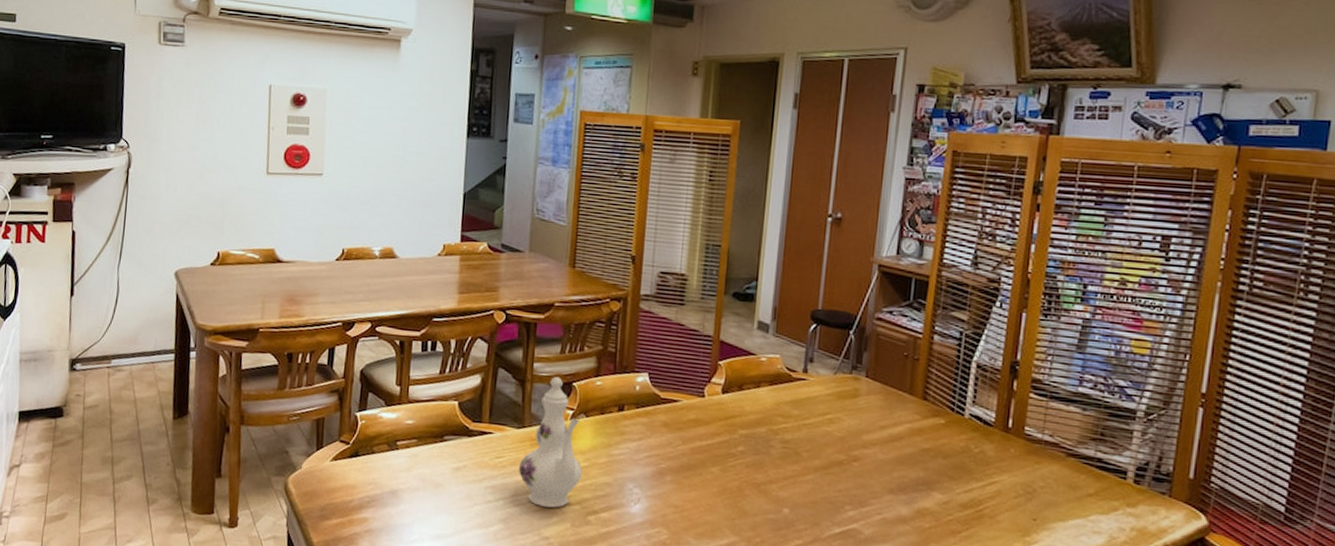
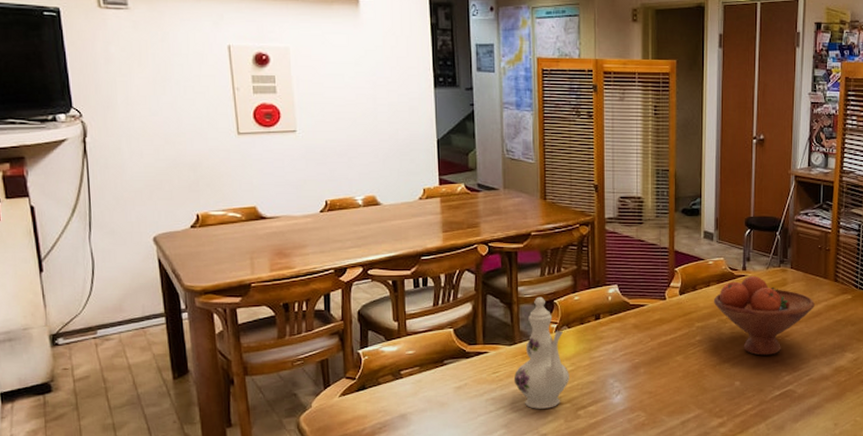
fruit bowl: none [763,380,895,482] -> present [713,275,815,356]

